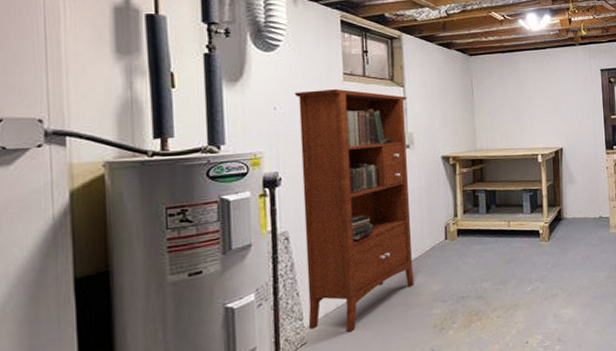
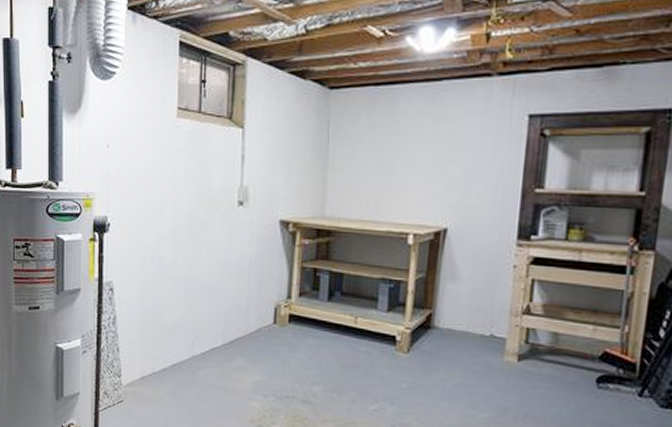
bookcase: present [294,88,414,332] -> none [125,126,246,401]

